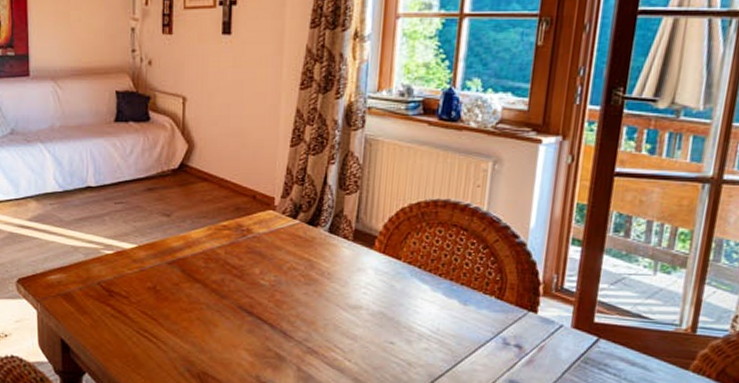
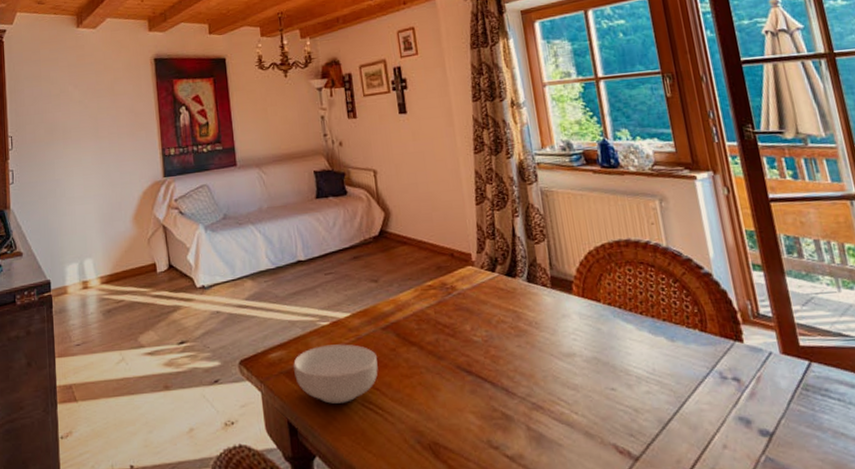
cereal bowl: none [72,273,158,329] -> present [293,344,378,404]

